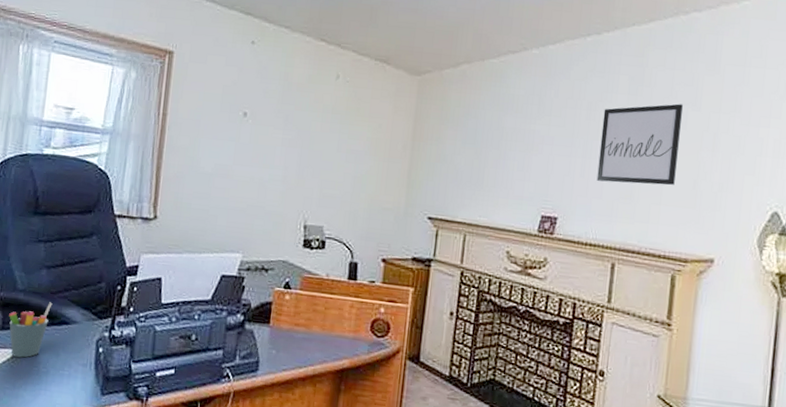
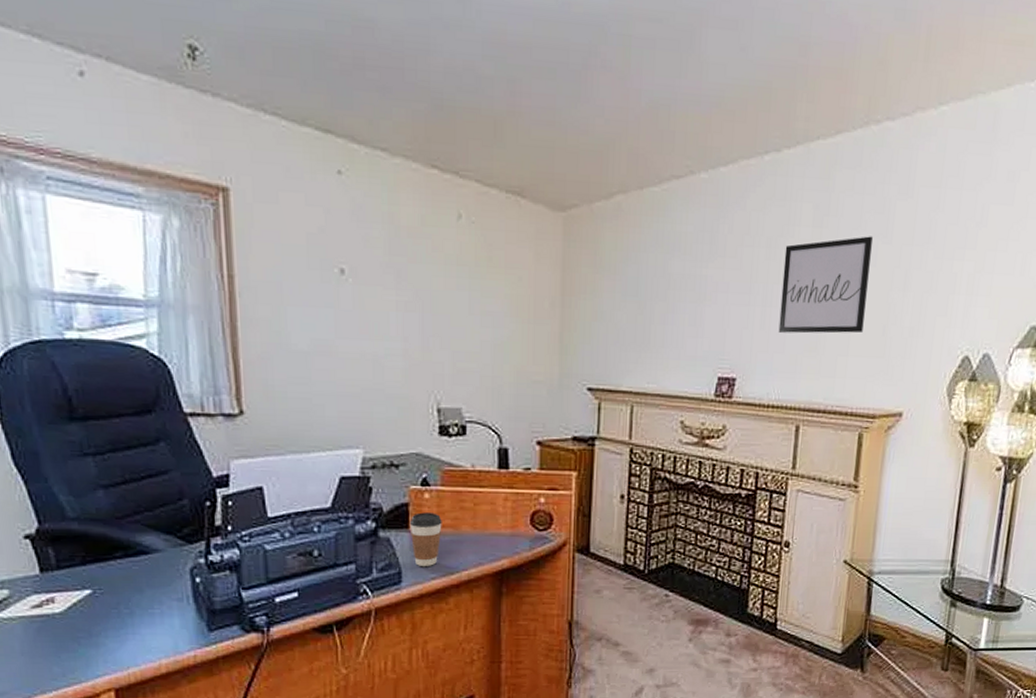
pen holder: present [9,302,53,358] -> none [63,529,121,600]
coffee cup: none [270,311,298,360] -> present [409,512,442,567]

